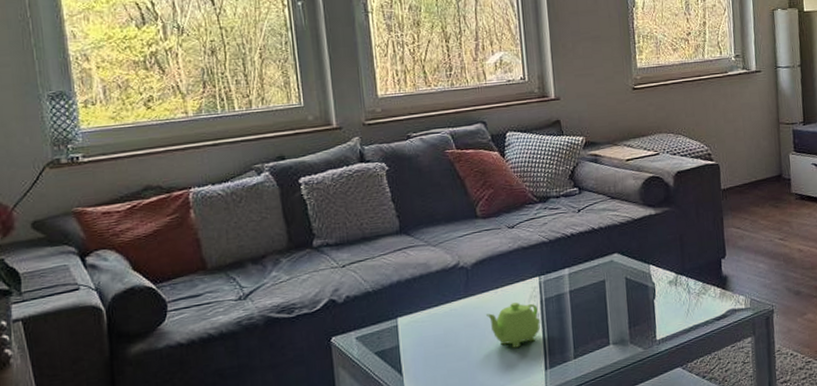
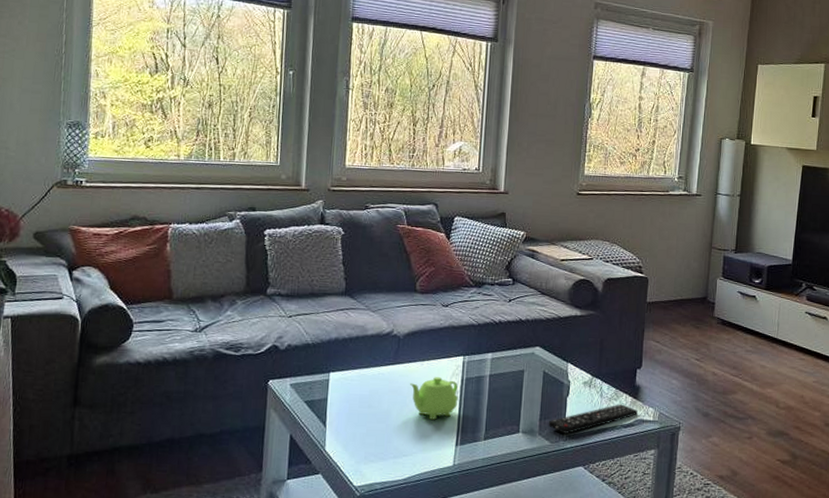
remote control: none [638,297,729,338] -> present [548,404,638,435]

